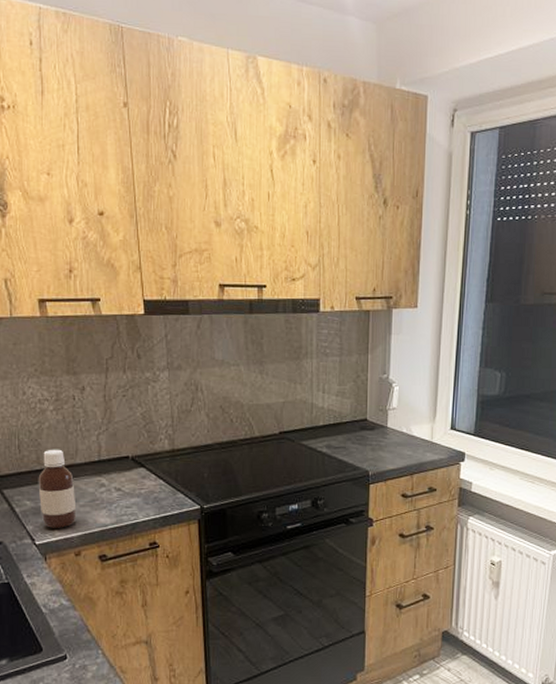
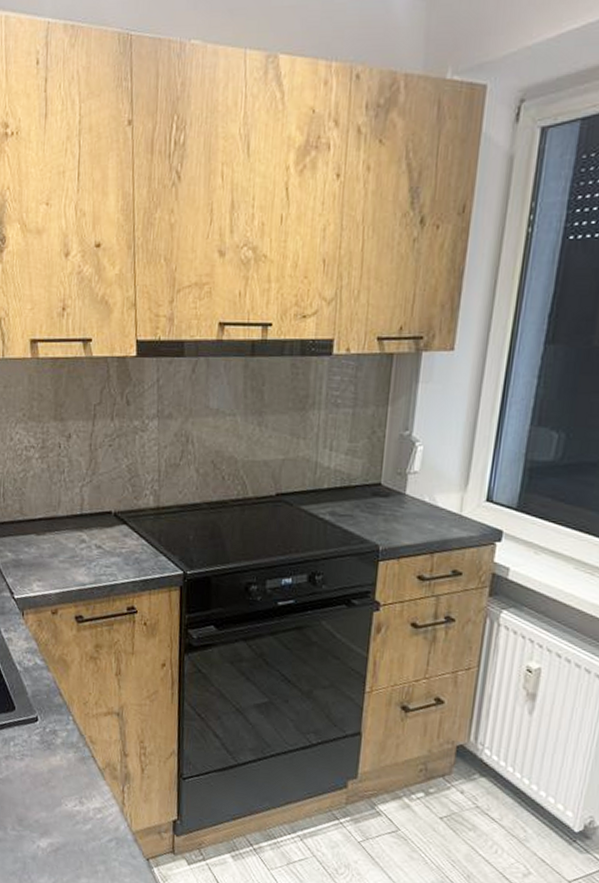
bottle: present [38,449,77,528] -> none [20,499,56,584]

